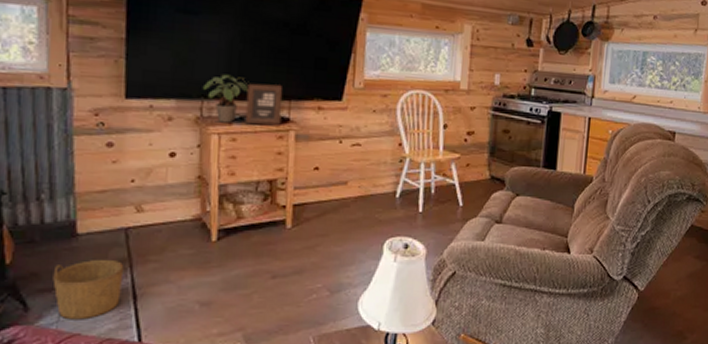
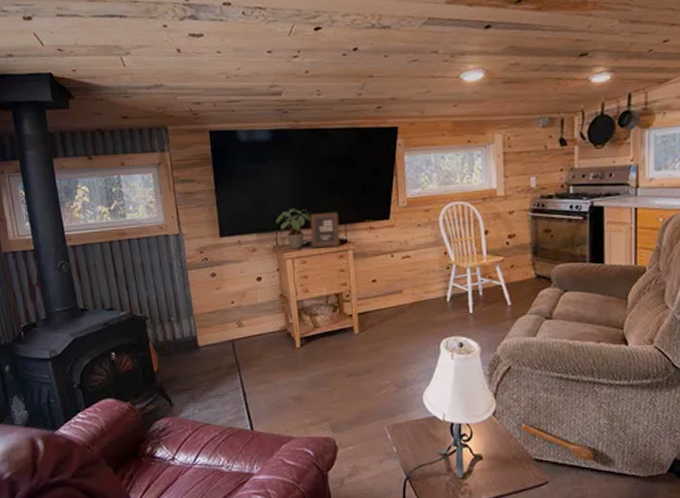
basket: present [52,259,125,320] -> none [186,365,235,413]

